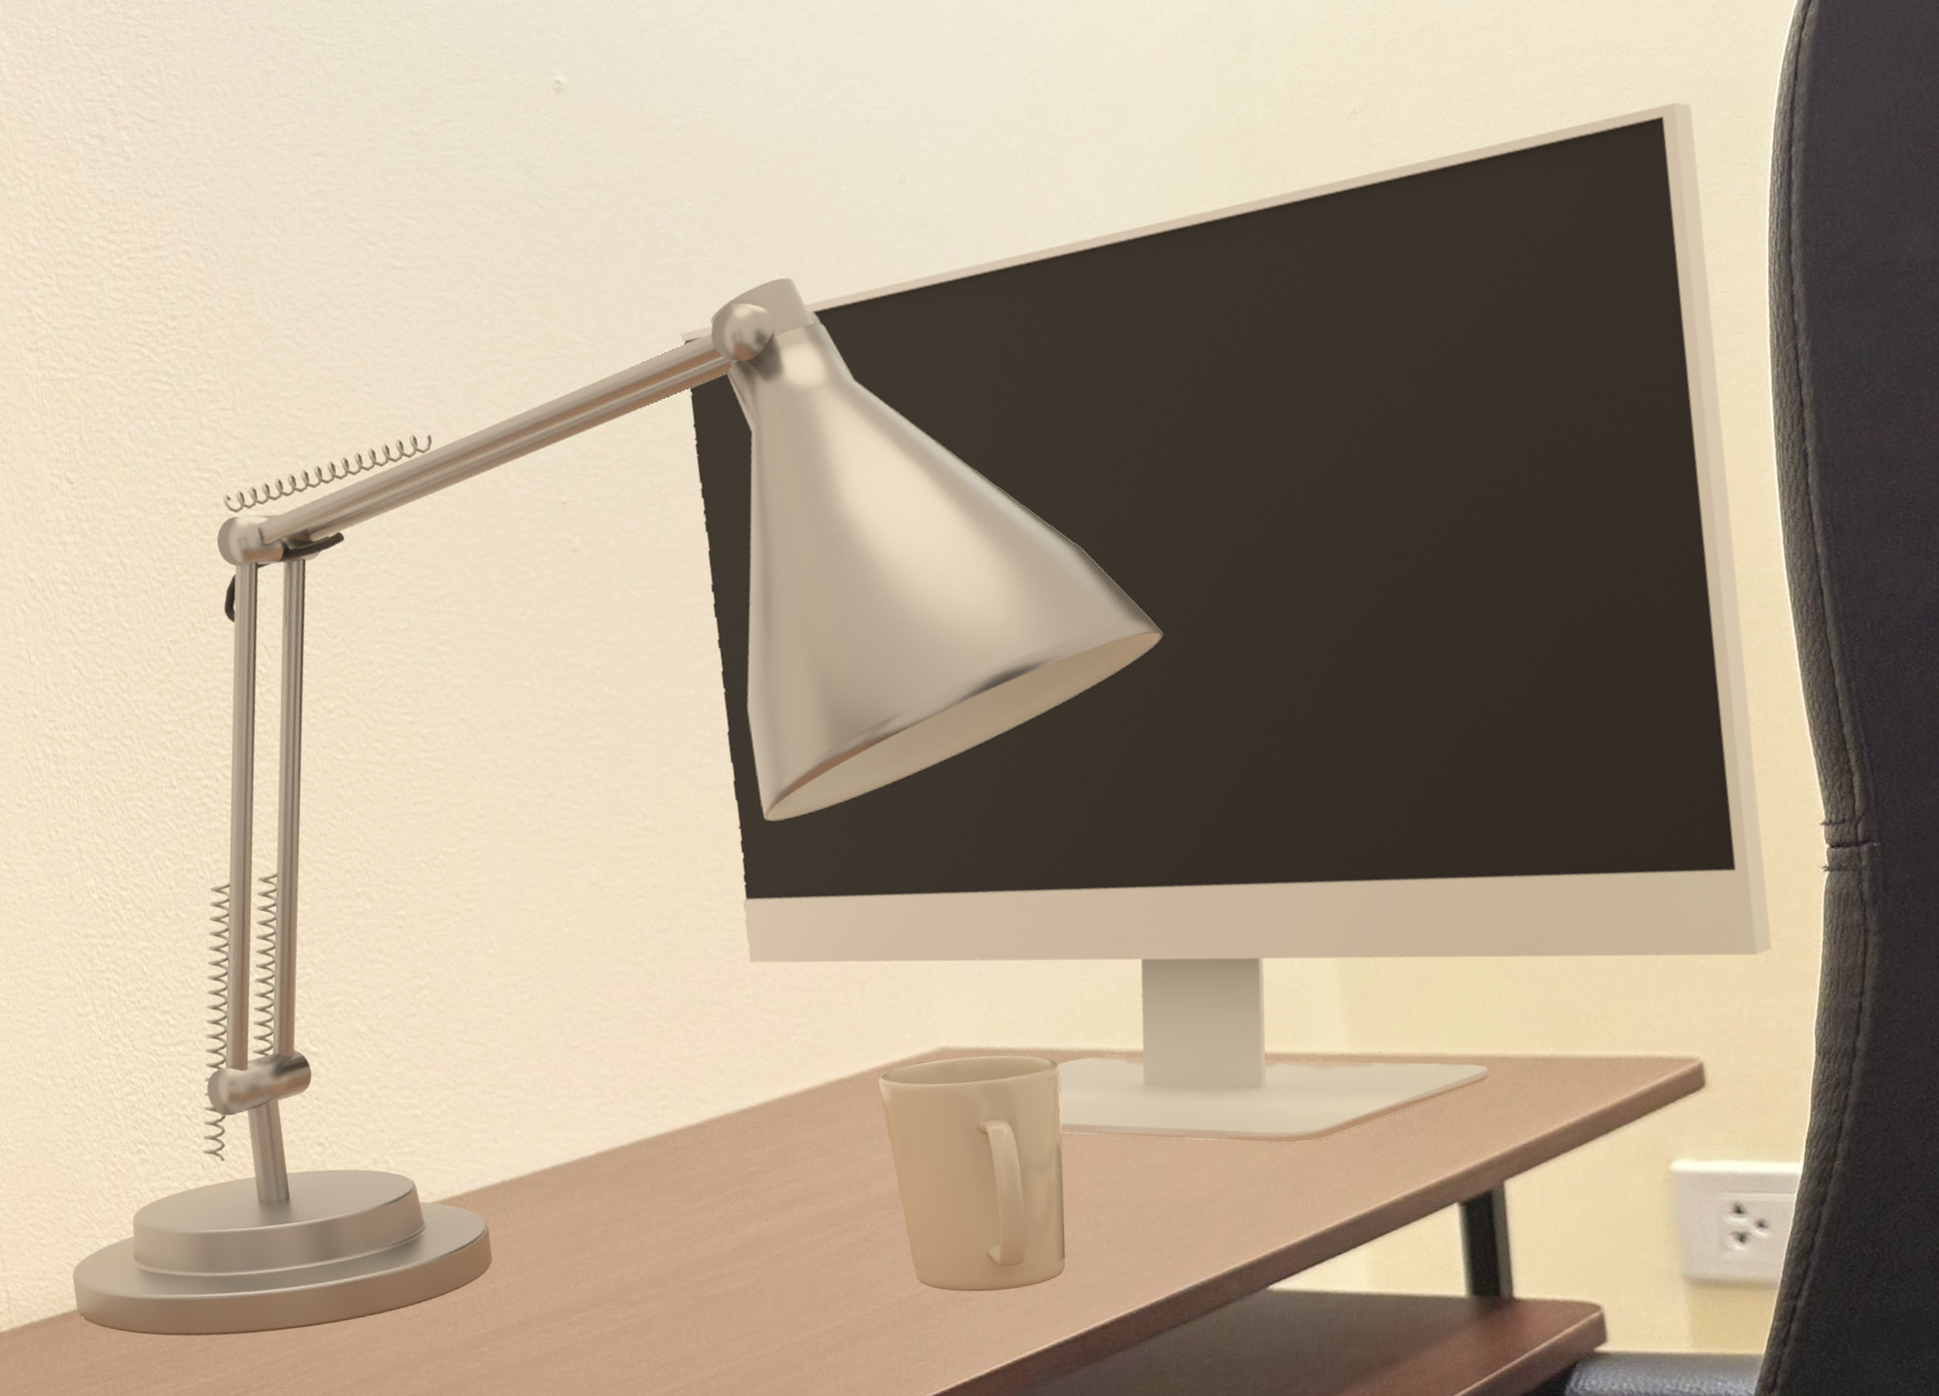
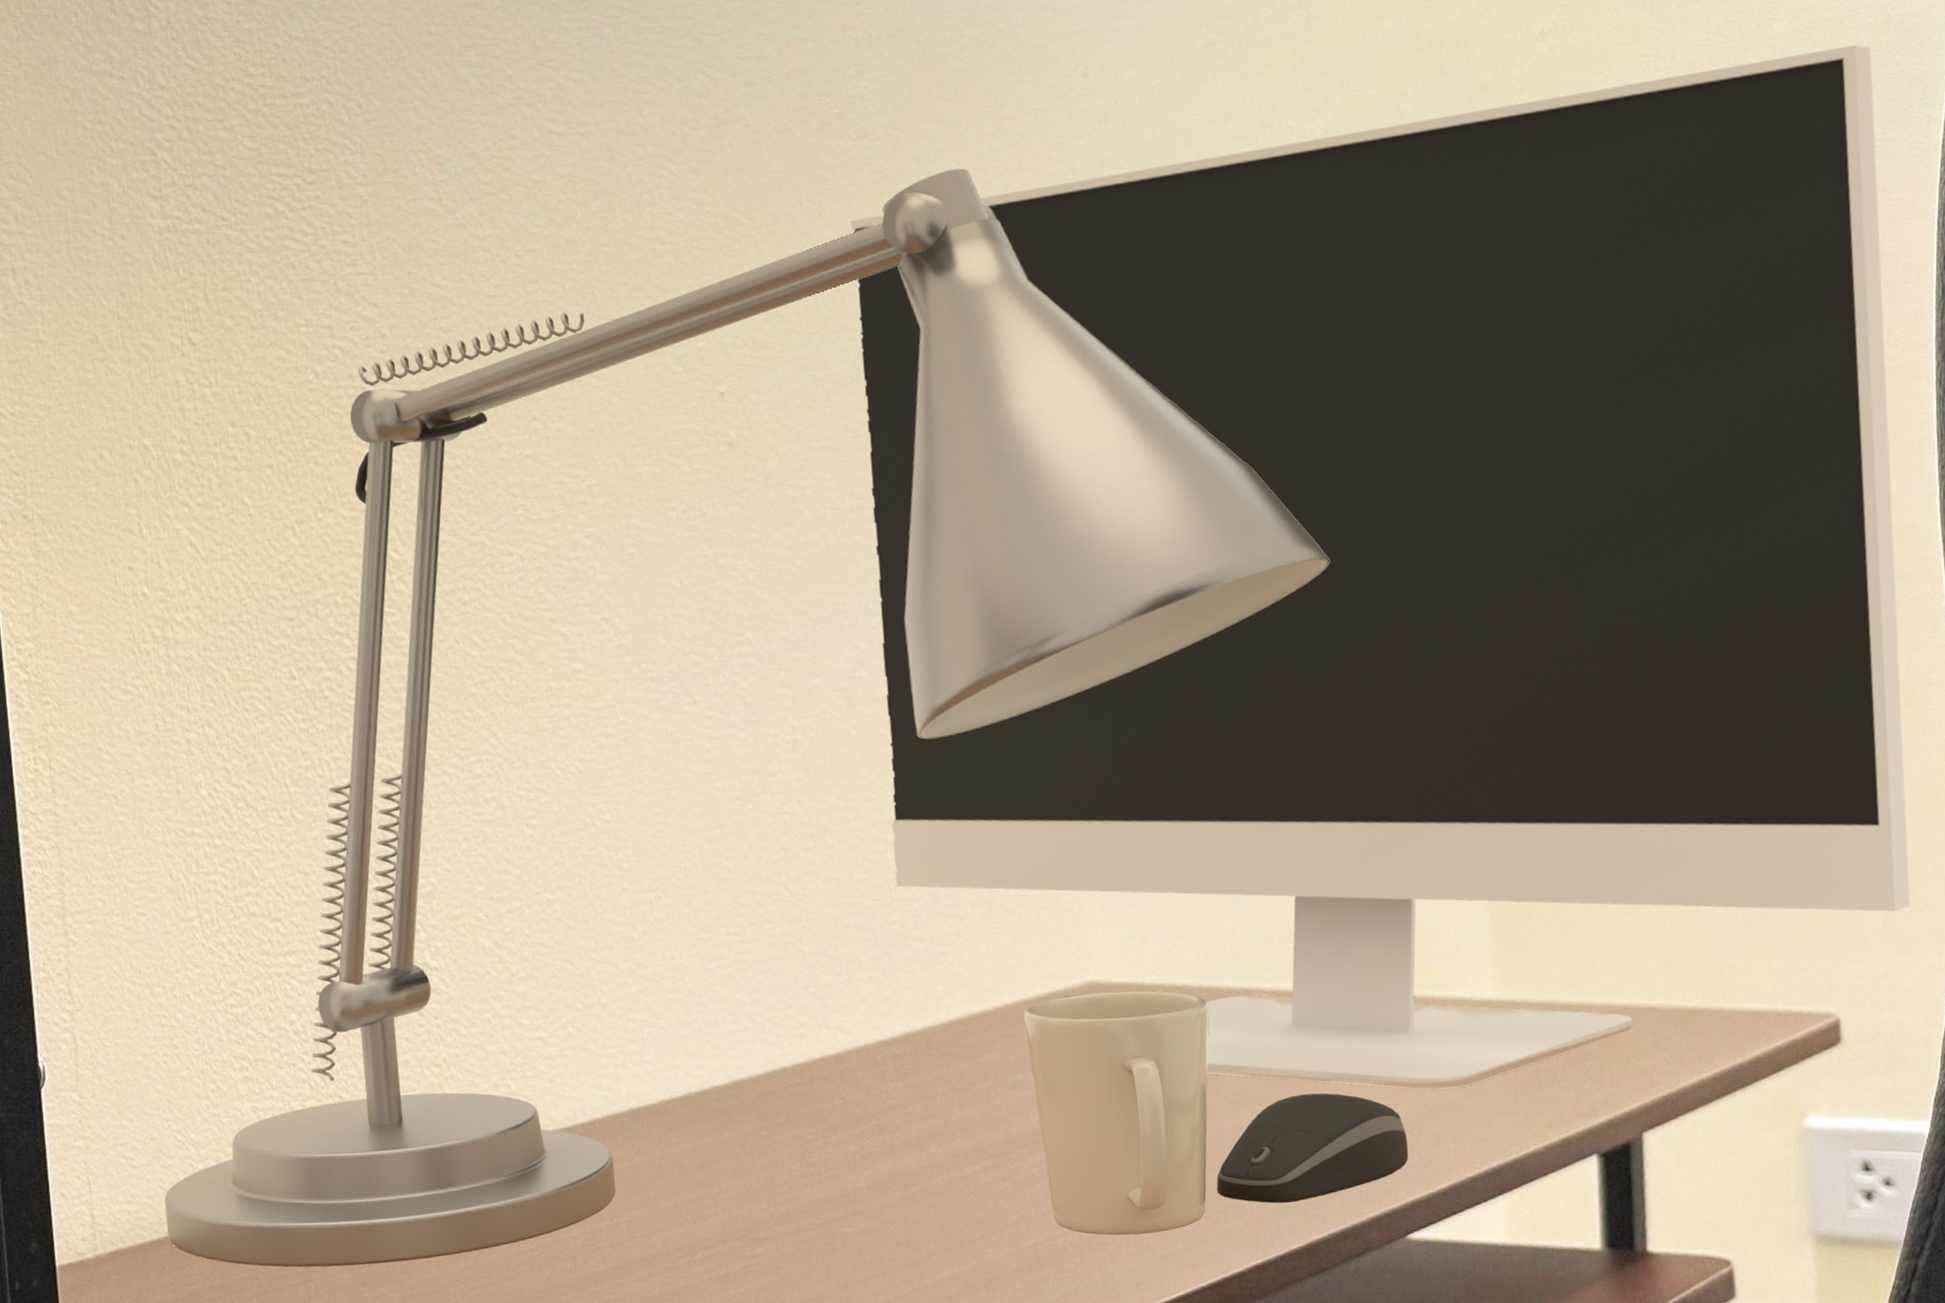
computer mouse: none [1075,1149,1267,1258] -> present [1216,1093,1409,1204]

